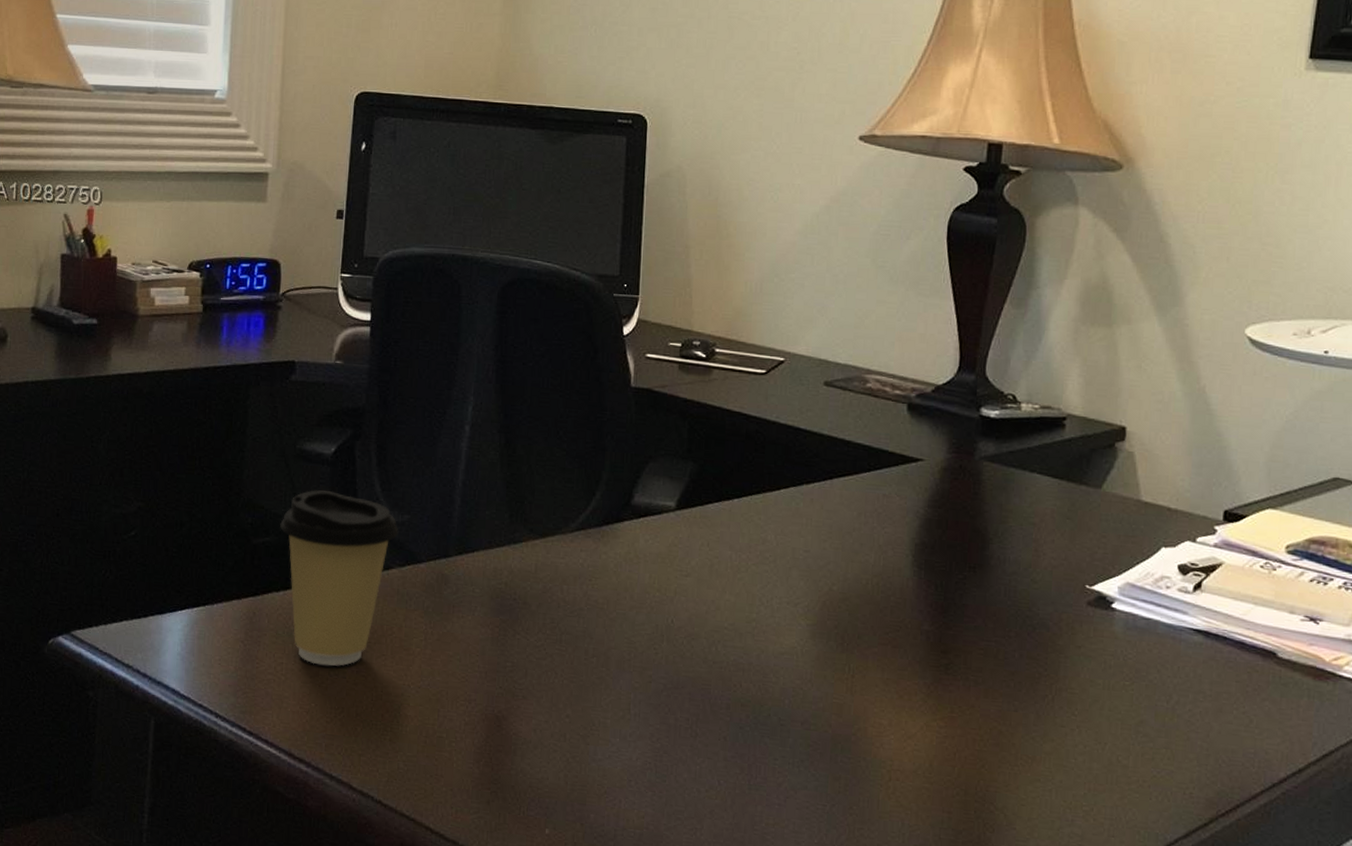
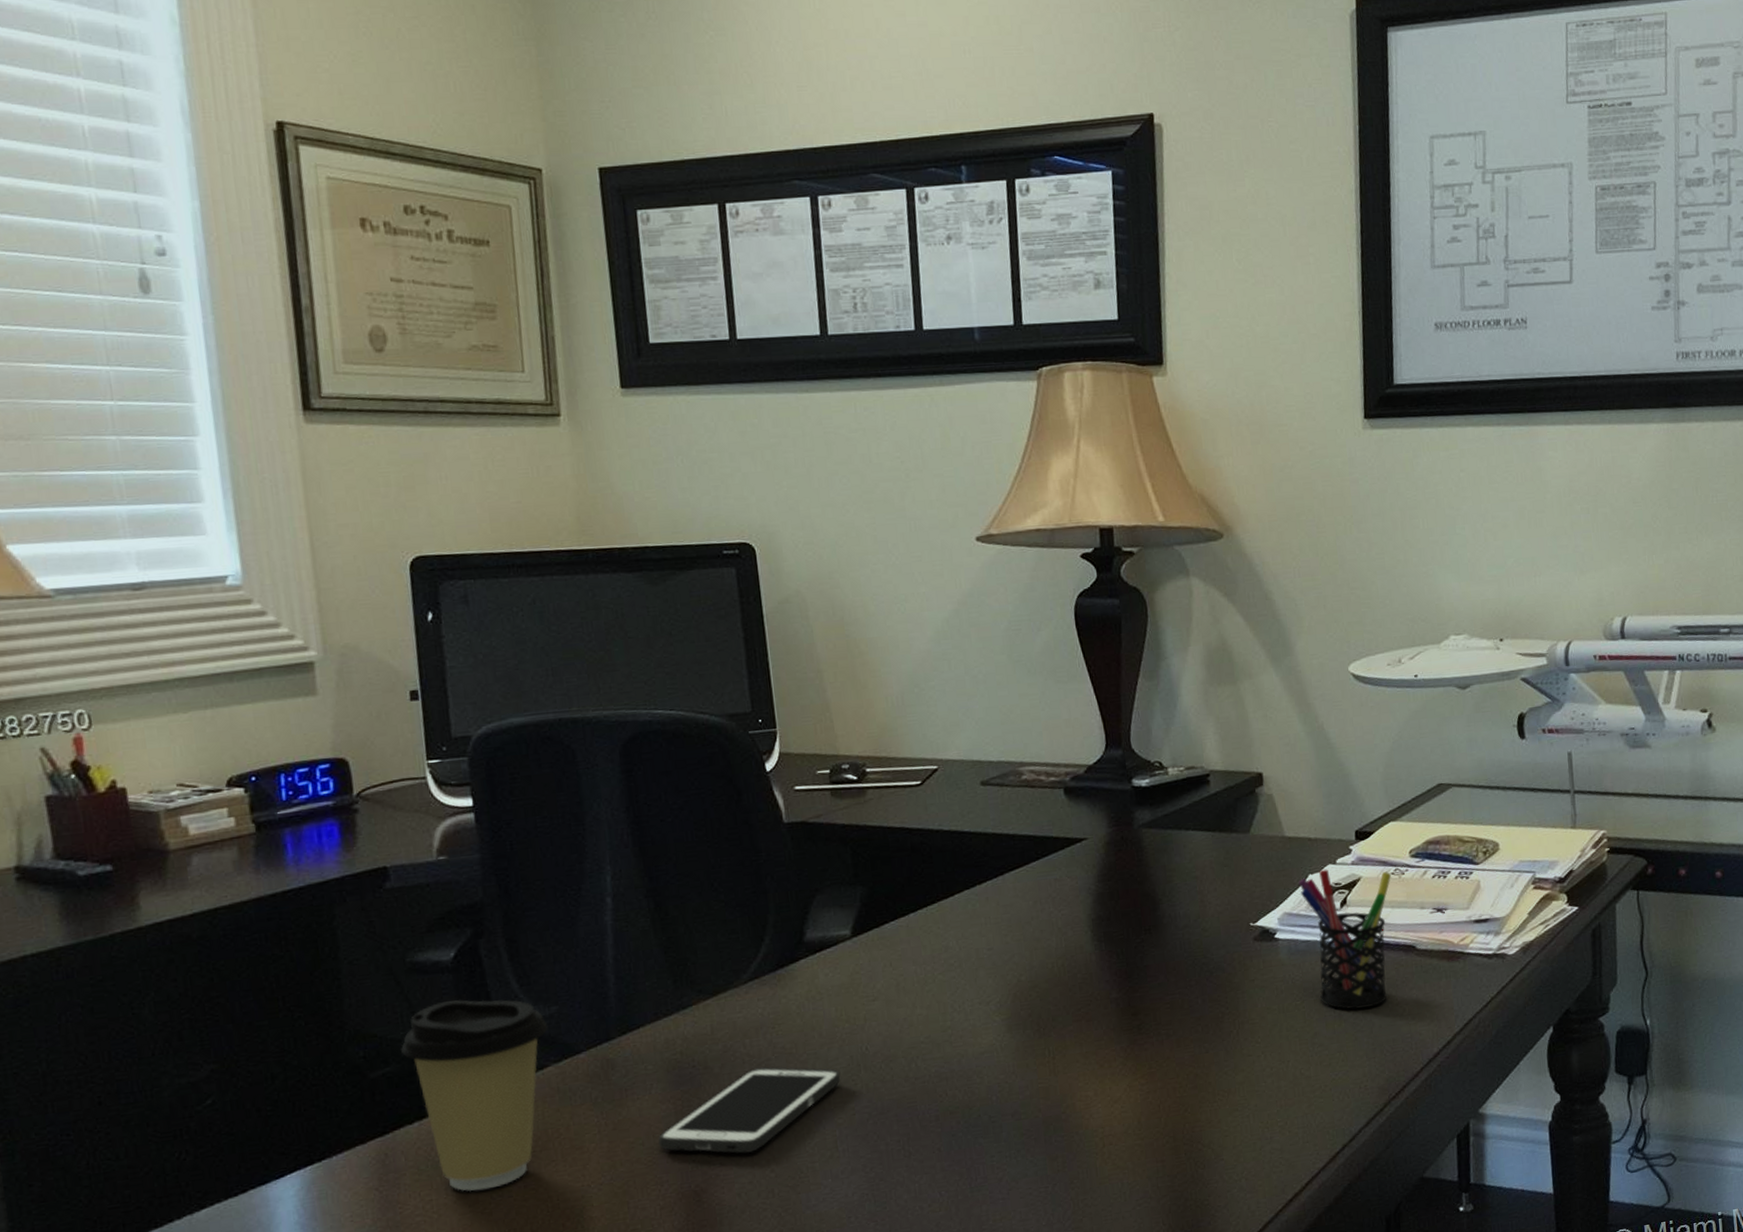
cell phone: none [473,614,644,694] -> present [658,1067,841,1154]
pen holder: none [1147,545,1261,709] -> present [1298,869,1392,1009]

